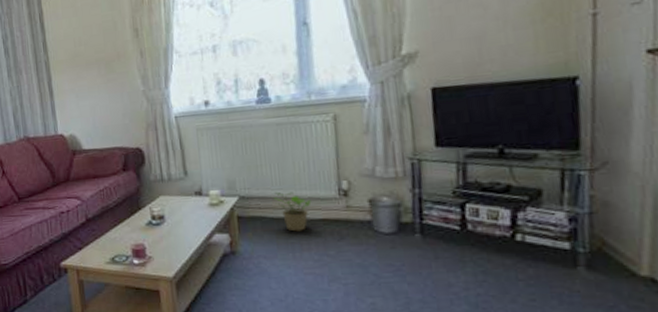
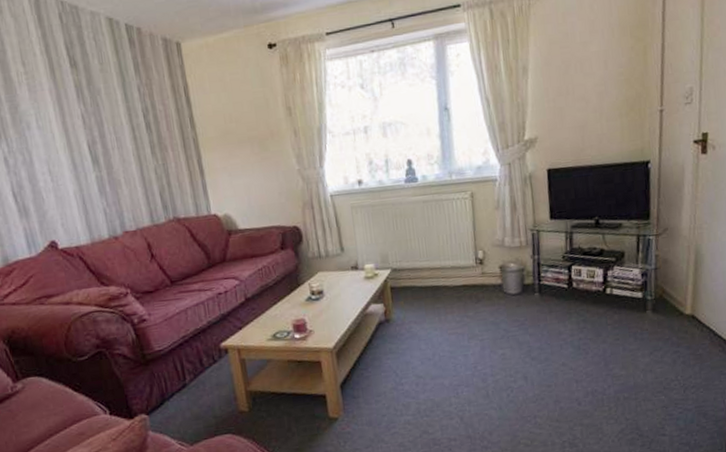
potted plant: present [273,191,312,232] -> none [421,262,454,298]

